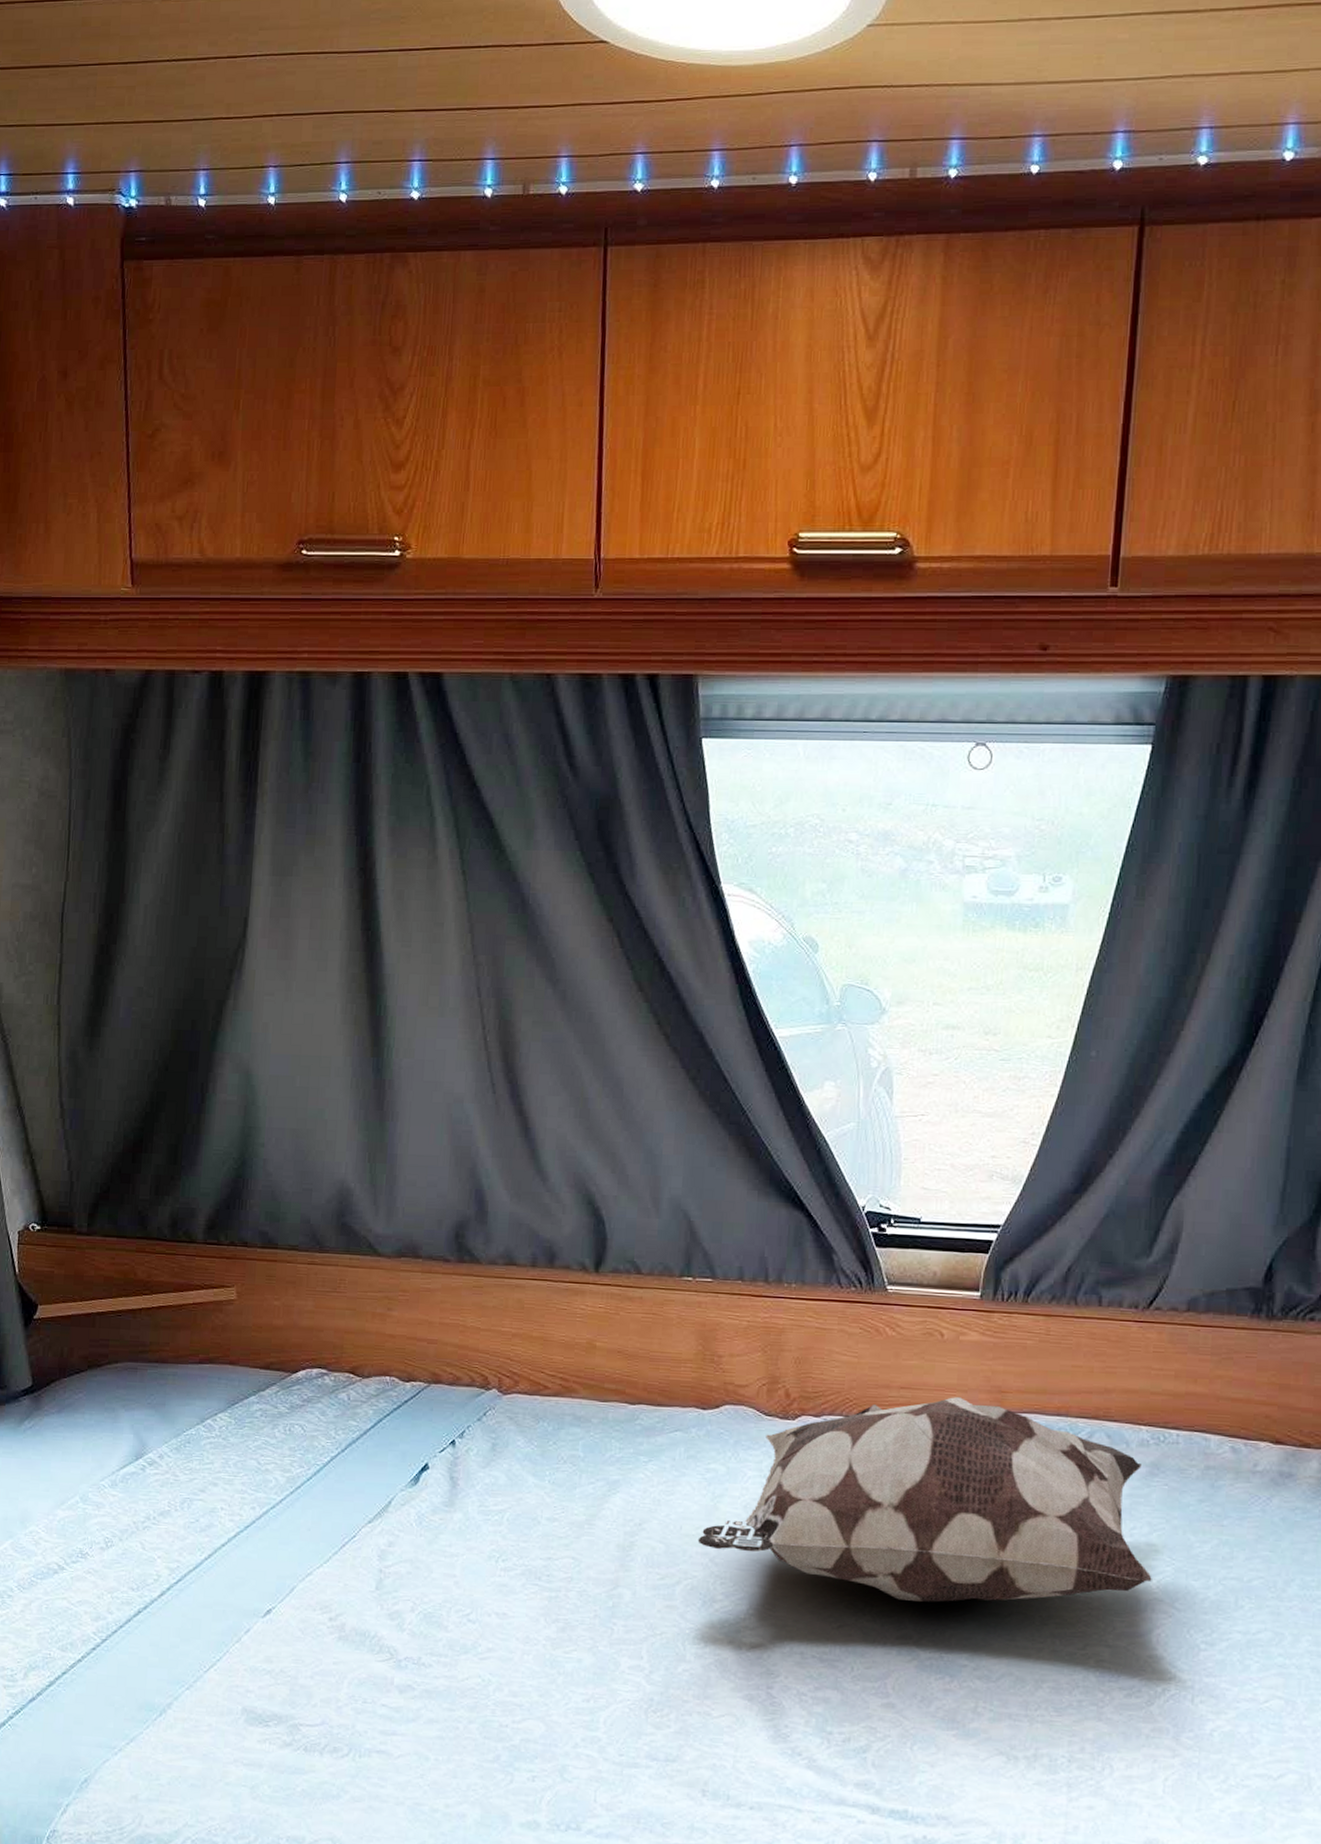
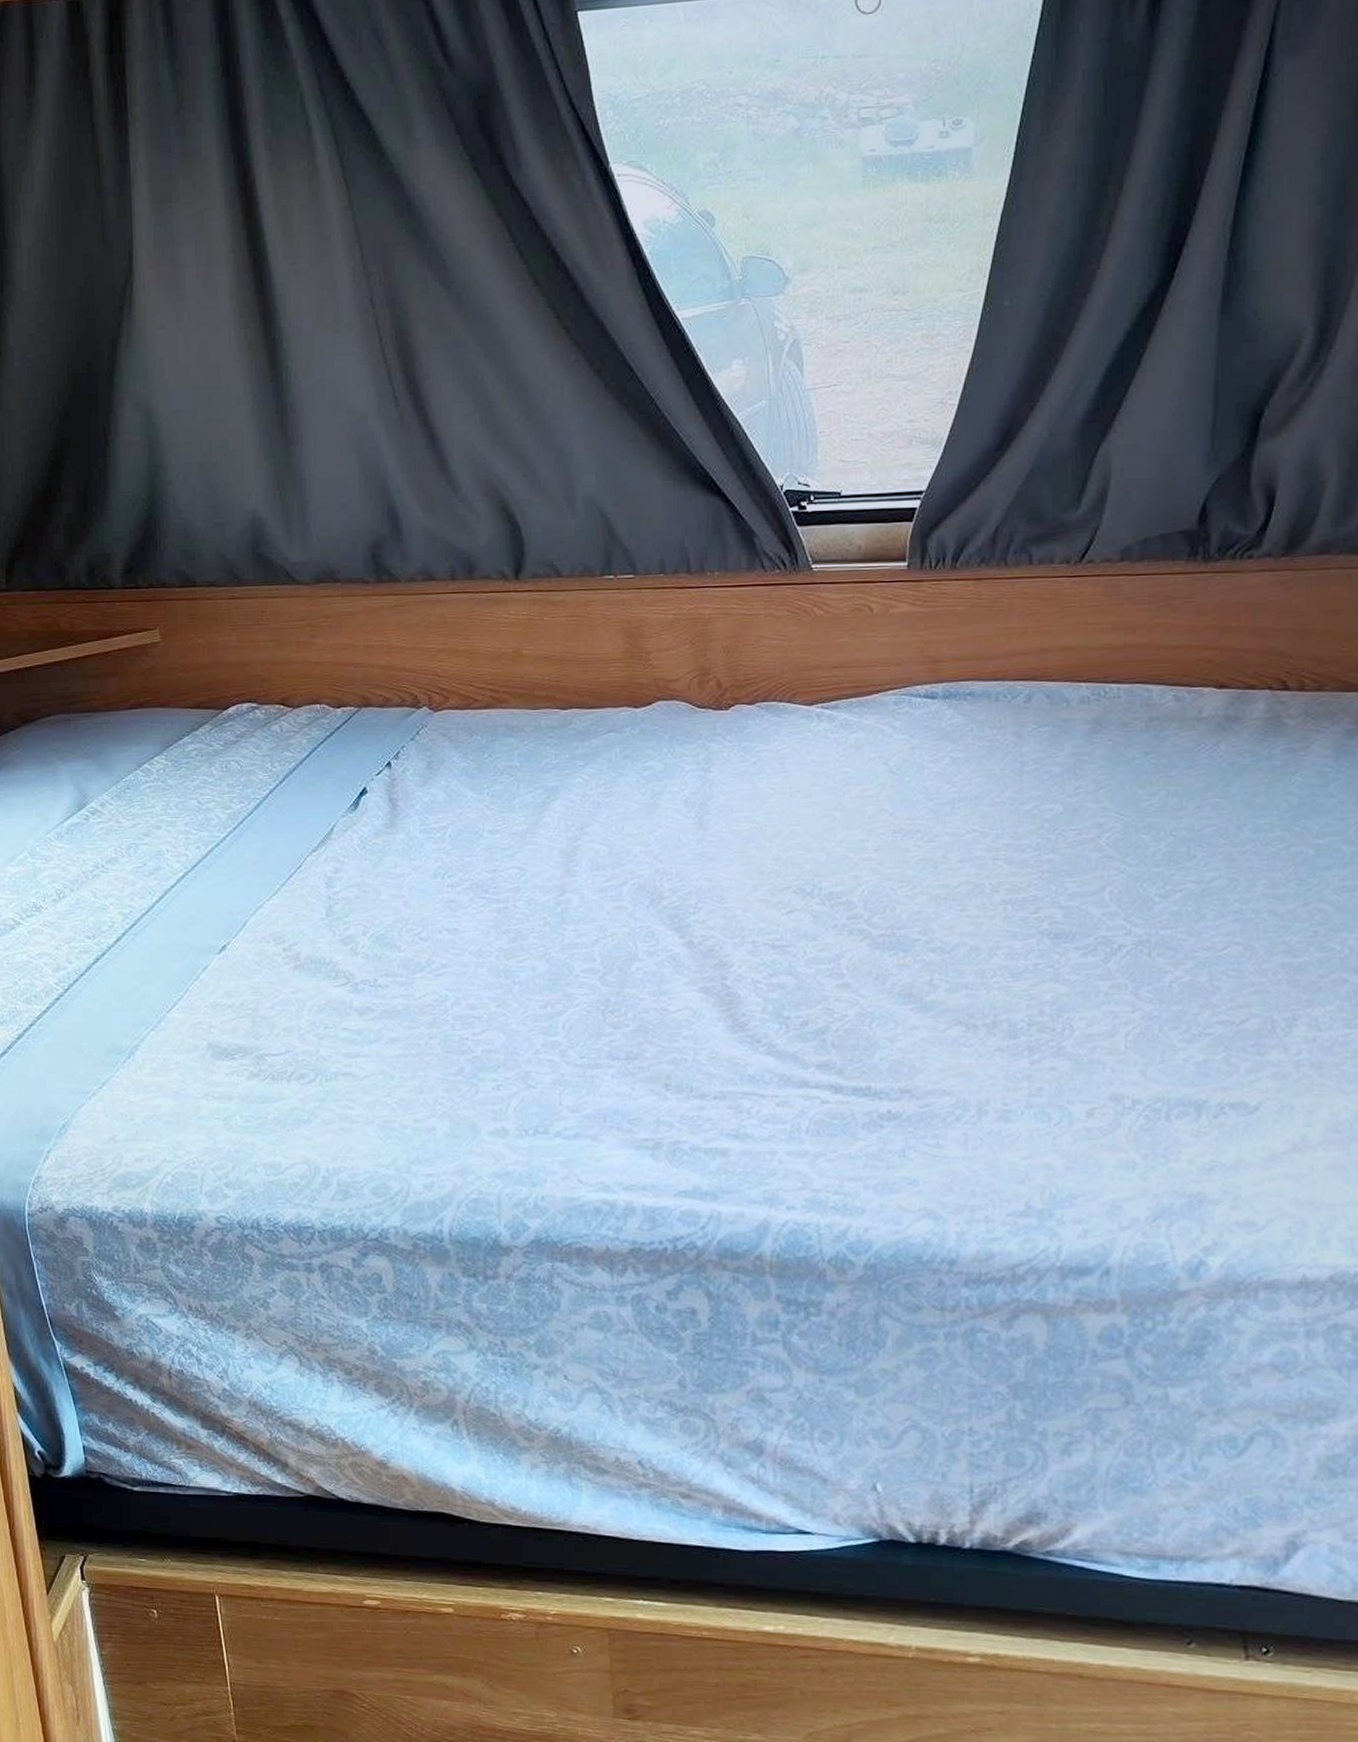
decorative pillow: present [697,1397,1152,1603] -> none [640,671,1101,880]

